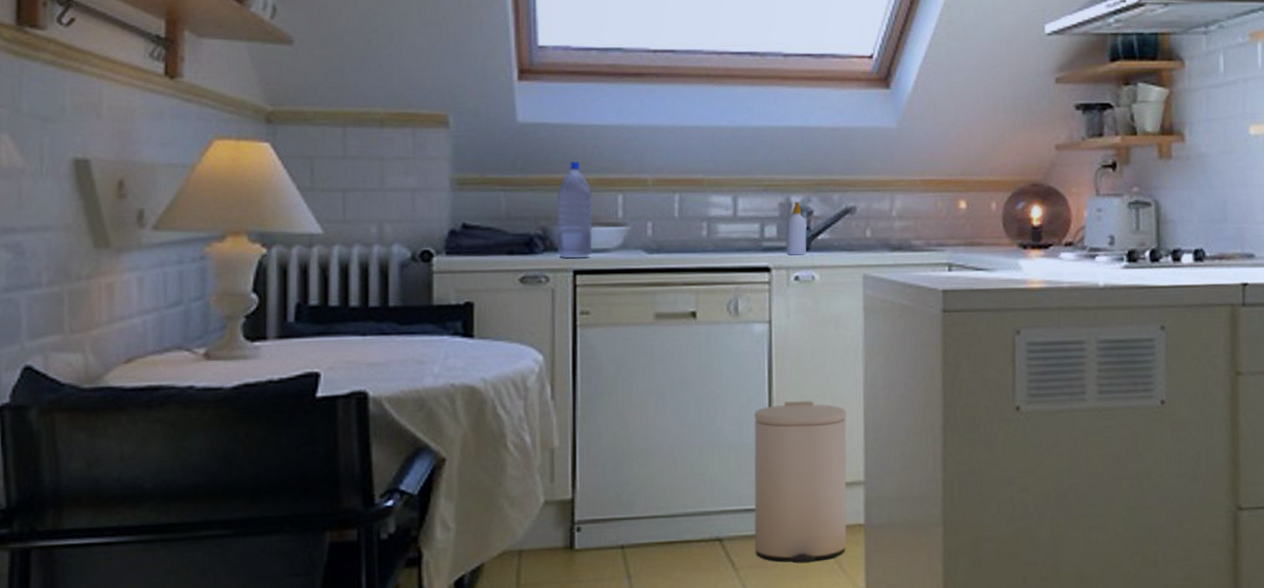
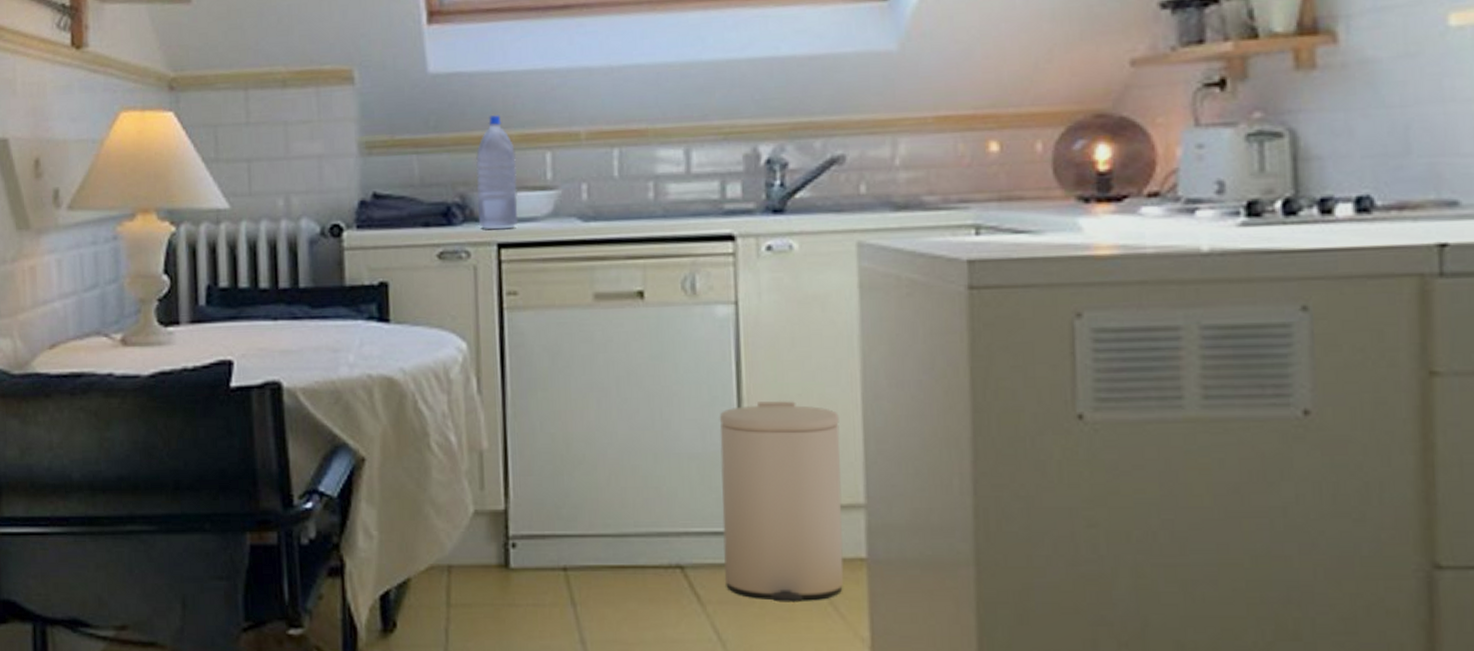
soap bottle: present [786,202,807,255] -> none [754,152,781,220]

